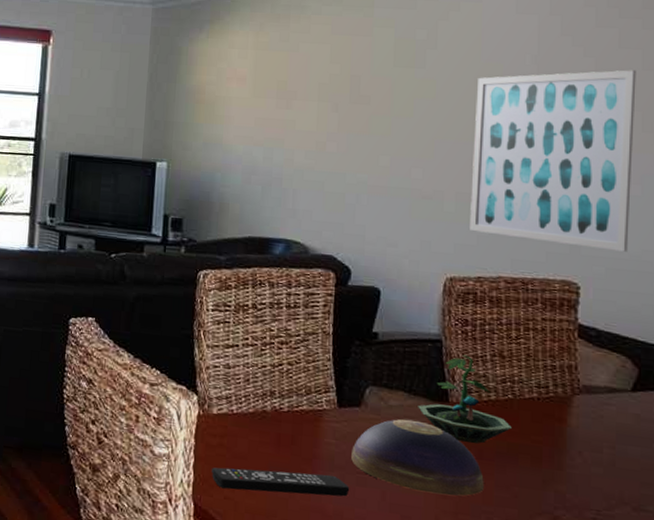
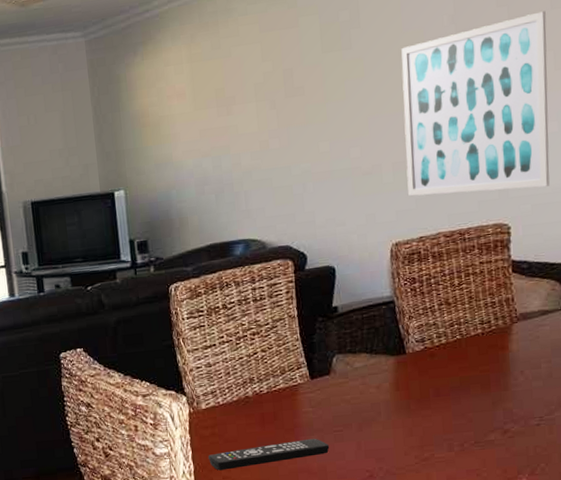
decorative bowl: present [351,419,484,497] -> none [327,375,443,435]
terrarium: present [418,355,512,444] -> none [380,309,462,385]

